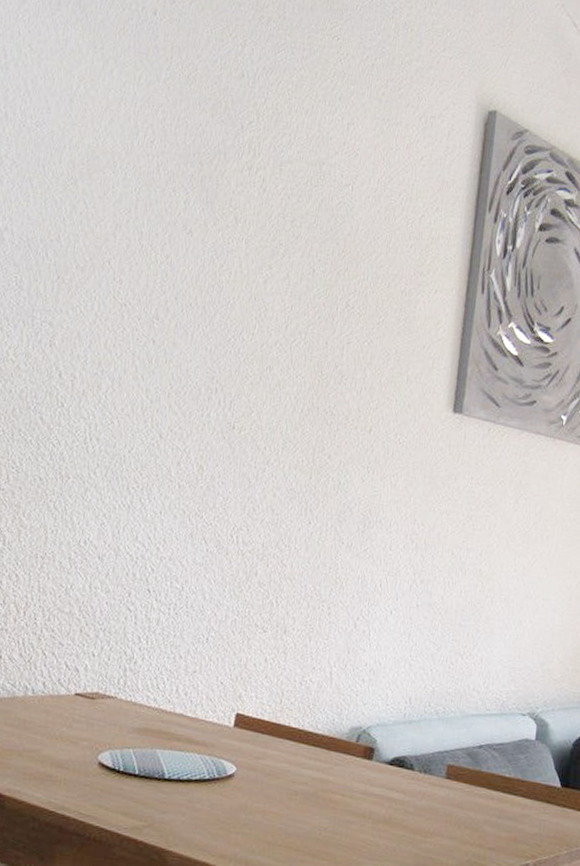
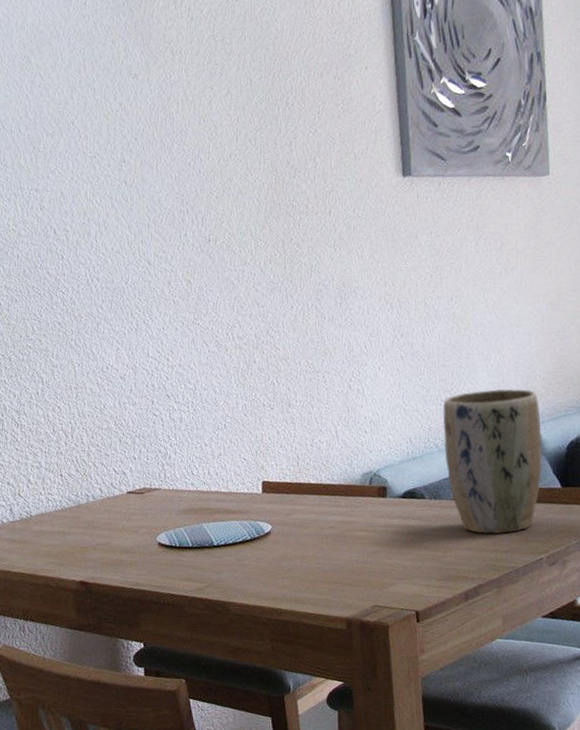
plant pot: none [443,659,552,828] -> present [443,388,542,534]

